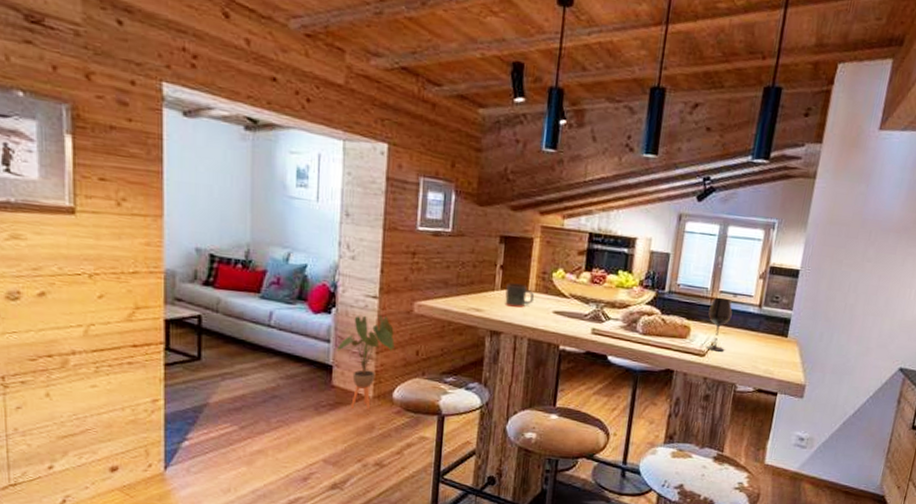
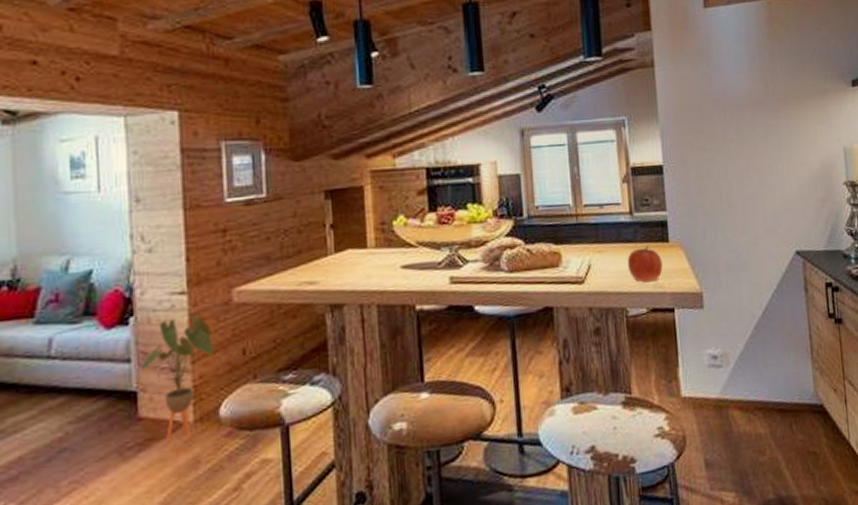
mug: present [505,282,534,308] -> none [341,240,375,271]
wine glass: present [705,297,733,352] -> none [576,211,605,275]
fruit: none [745,337,778,368] -> present [627,246,663,283]

